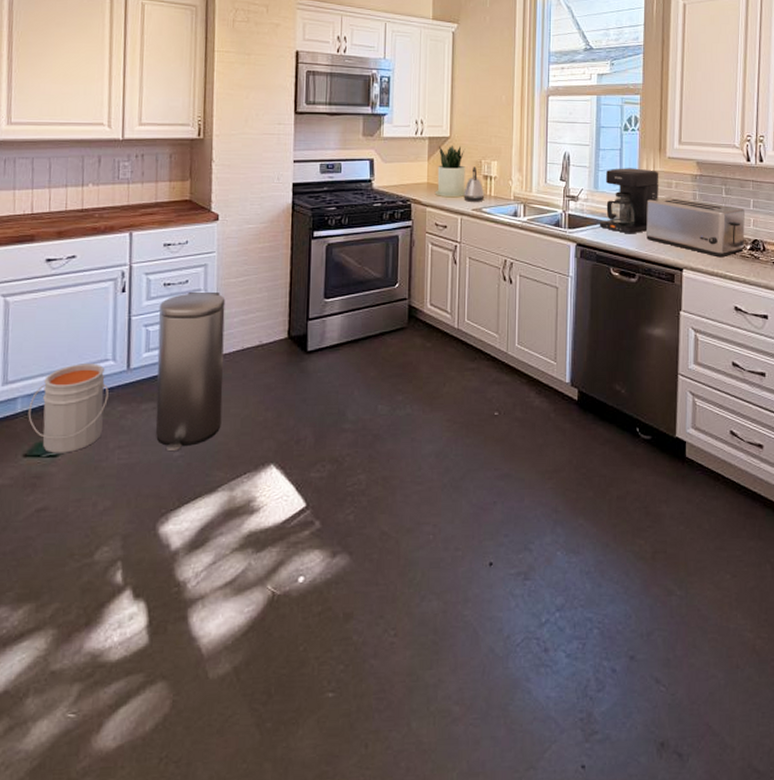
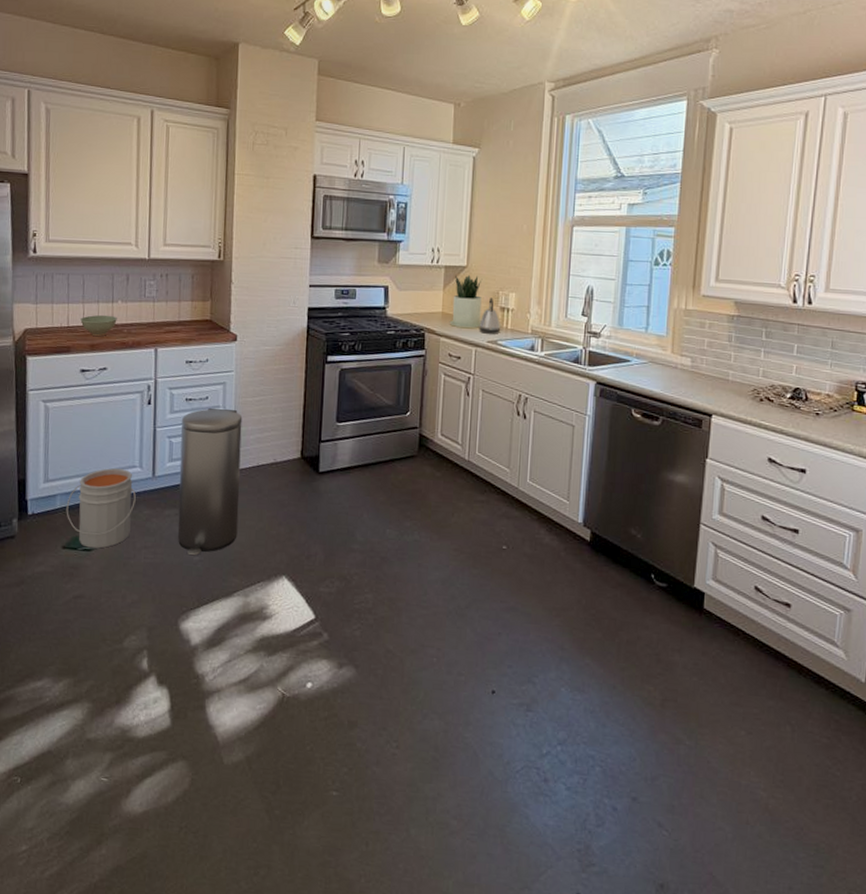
bowl: none [46,199,88,223] -> present [80,314,117,337]
coffee maker: present [599,168,658,234] -> none [621,304,690,375]
toaster: present [645,196,746,258] -> none [672,337,788,405]

